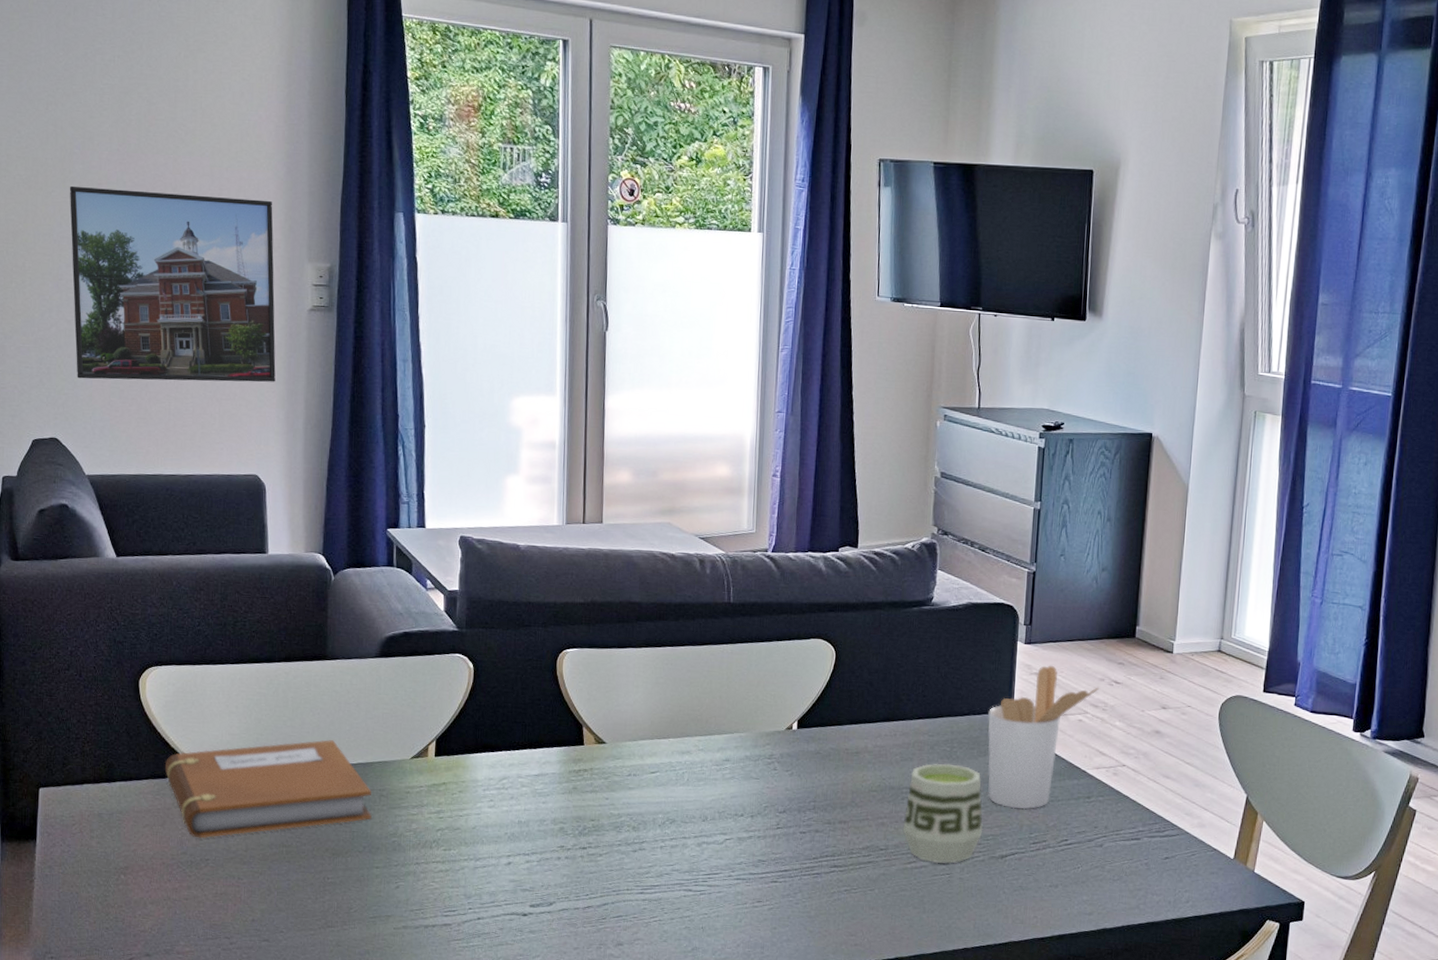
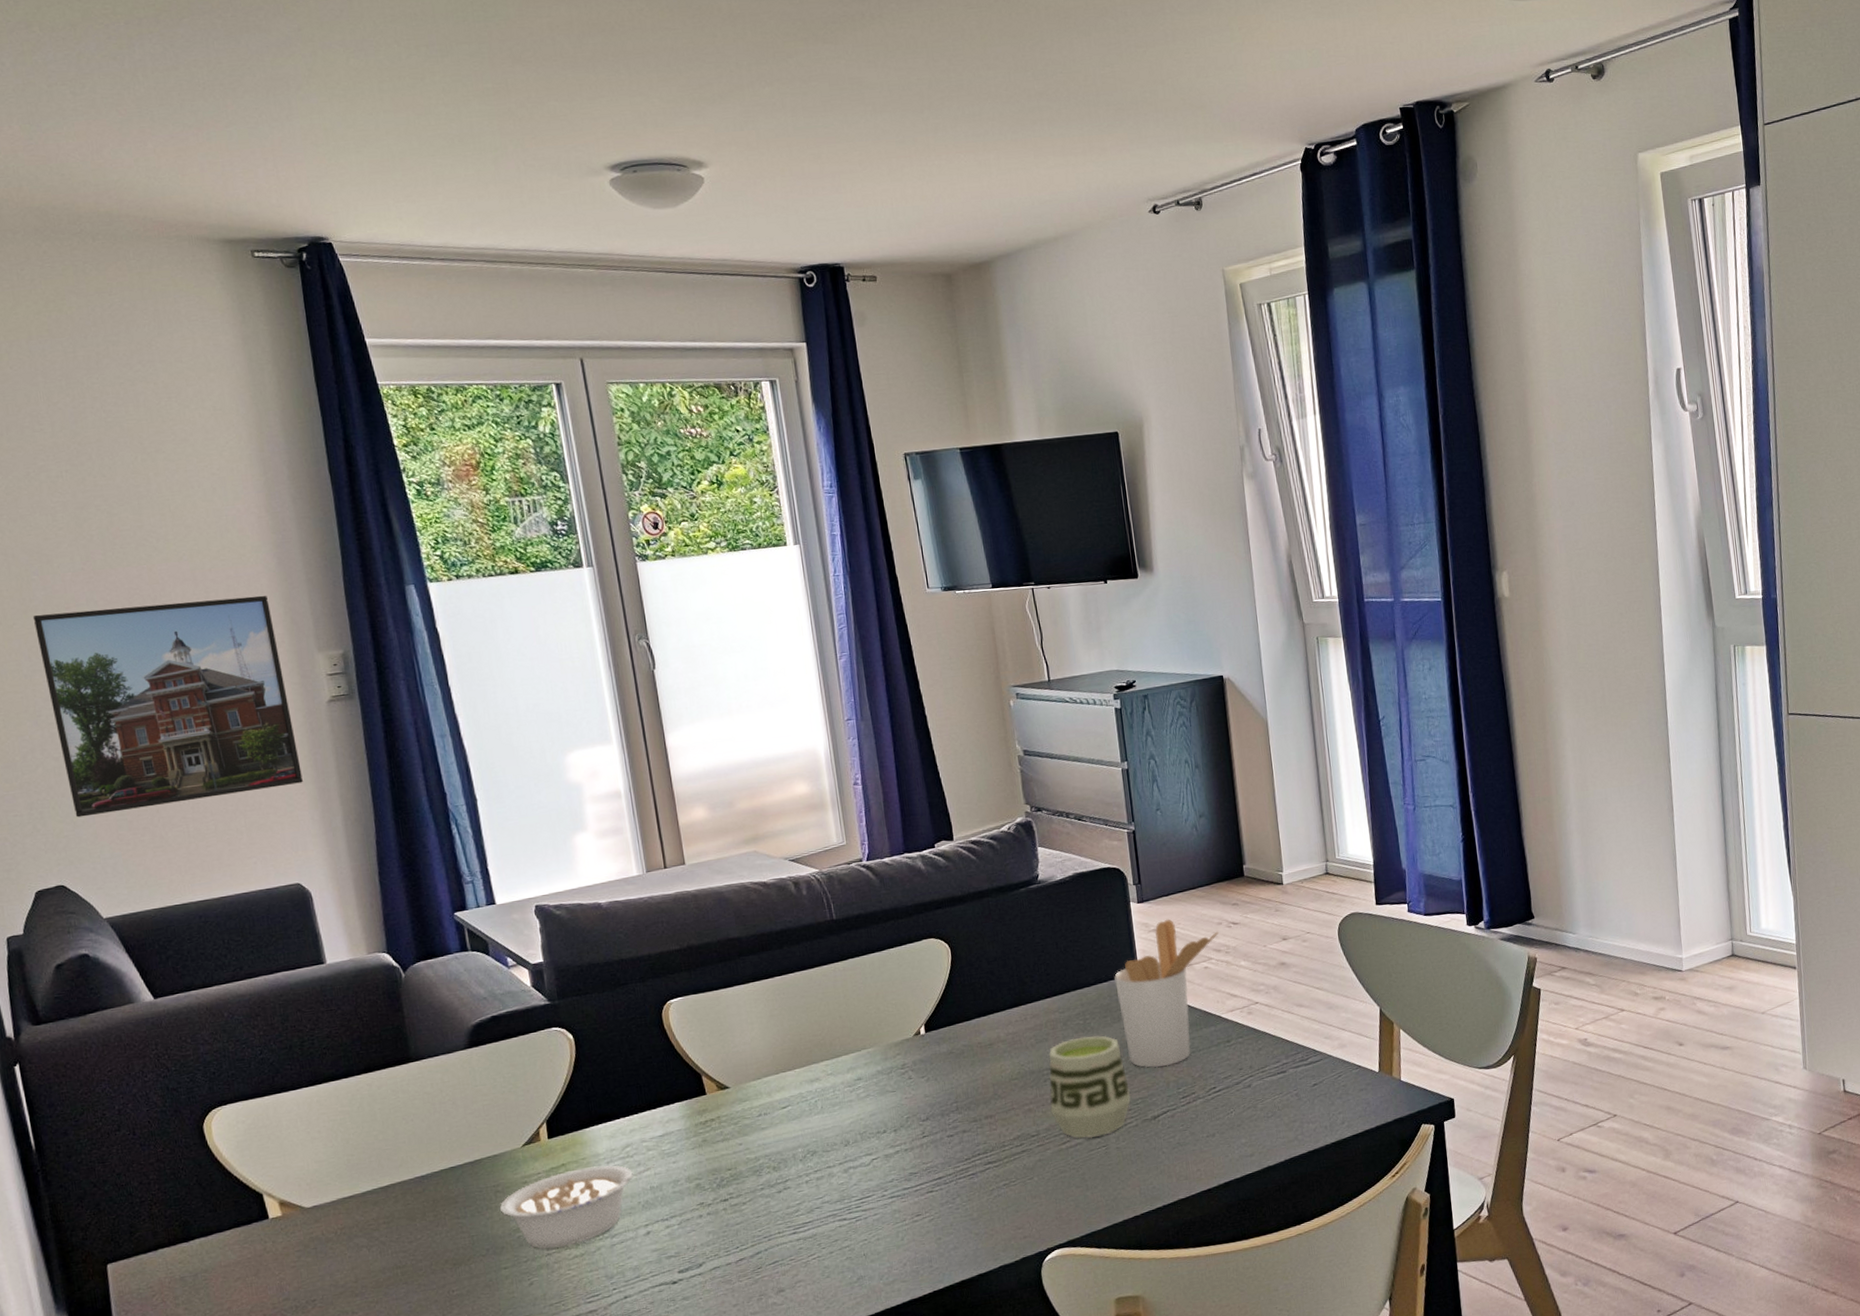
notebook: present [164,740,372,839] -> none [247,1144,490,1280]
legume: none [381,790,527,860] -> present [499,1164,656,1250]

